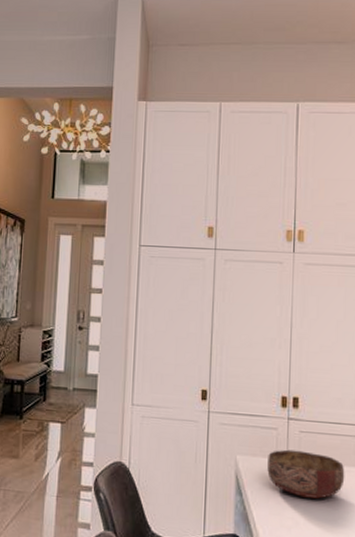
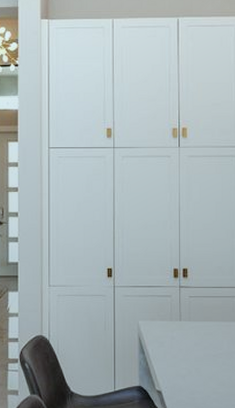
bowl: present [267,449,345,499] -> none [164,312,227,350]

